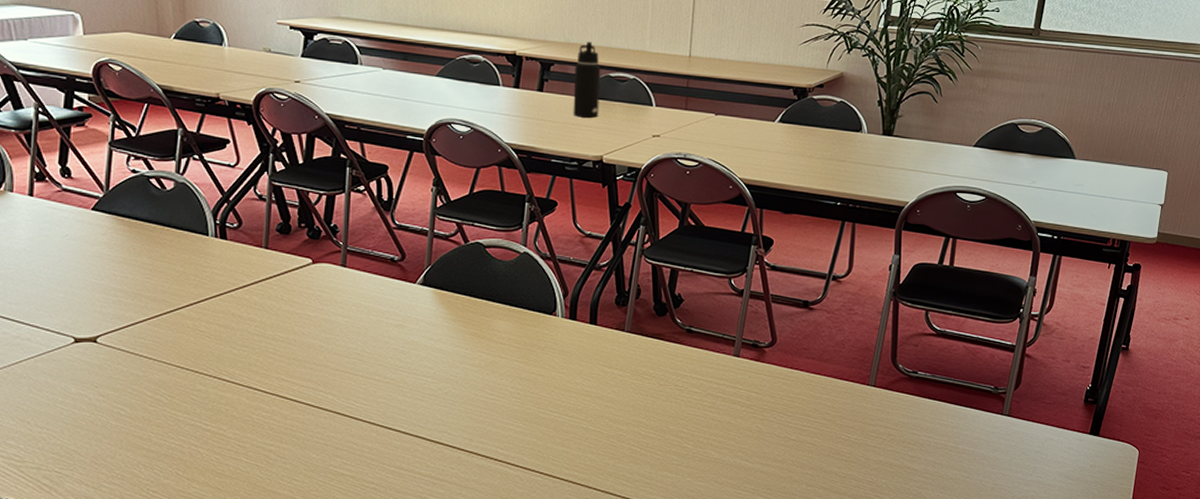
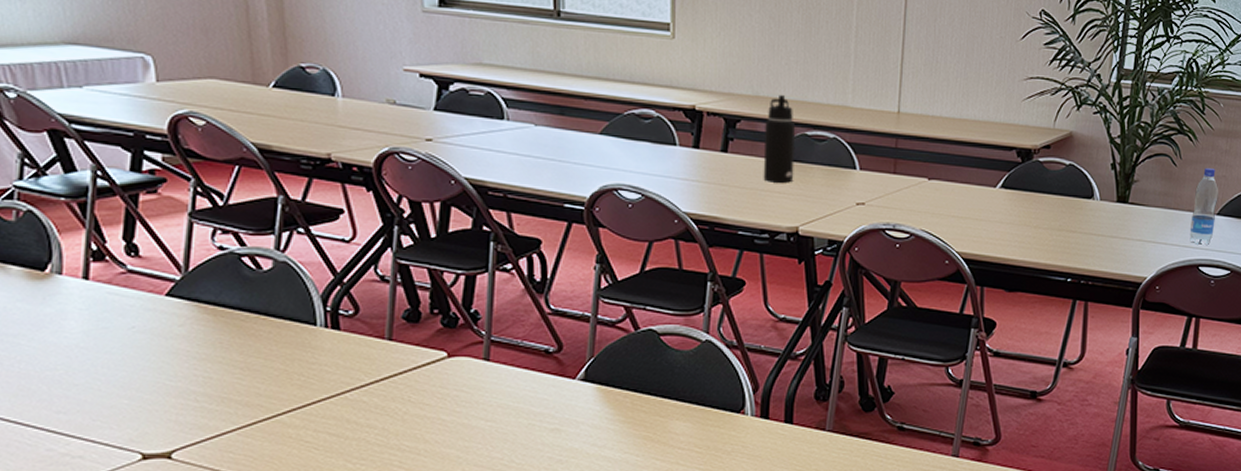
bottle: none [948,104,975,173] -> present [1189,167,1218,245]

